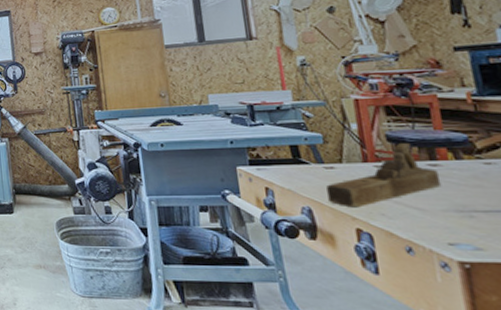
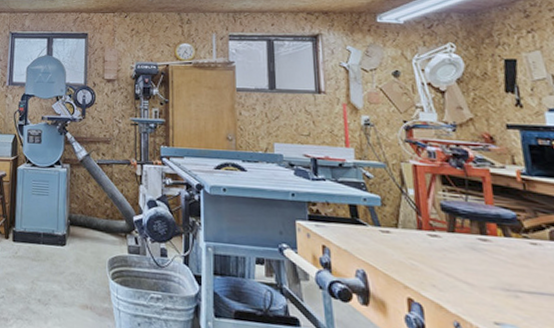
hand plane: present [326,143,442,208] -> none [381,214,491,276]

